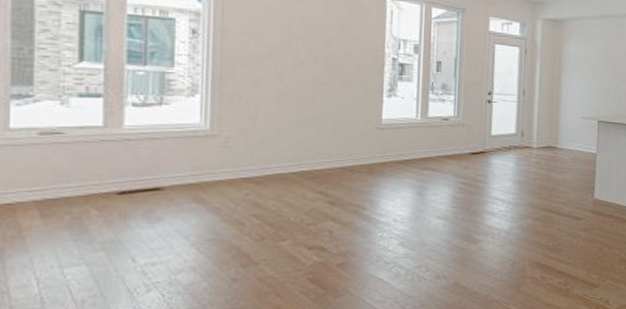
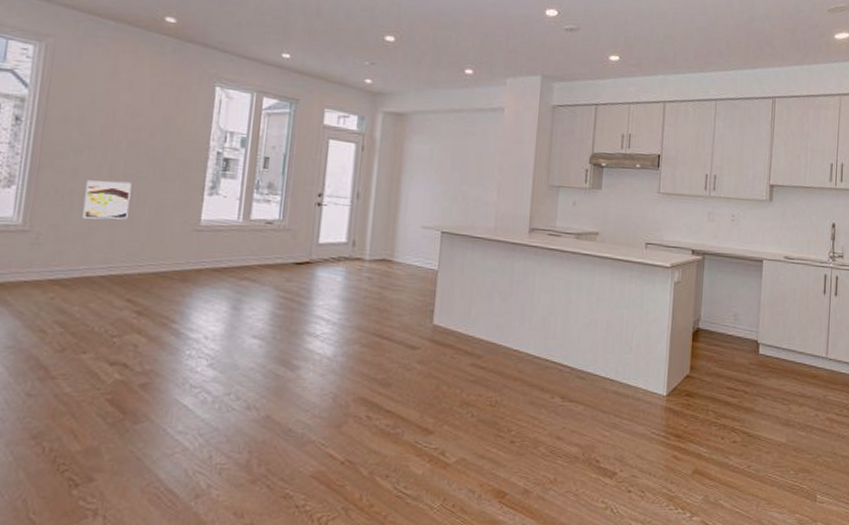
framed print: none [269,87,314,122] -> present [82,180,132,220]

